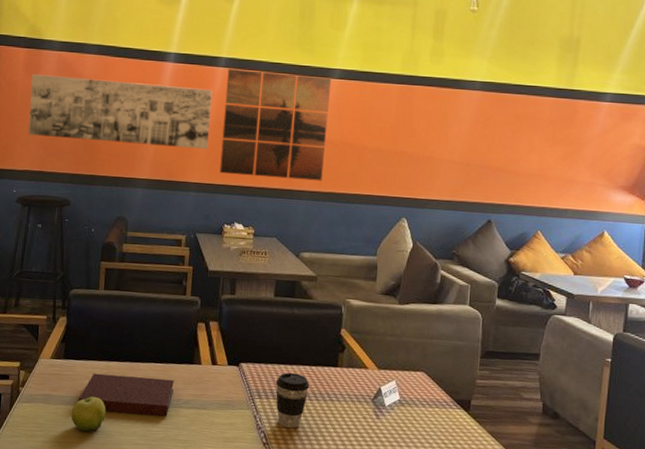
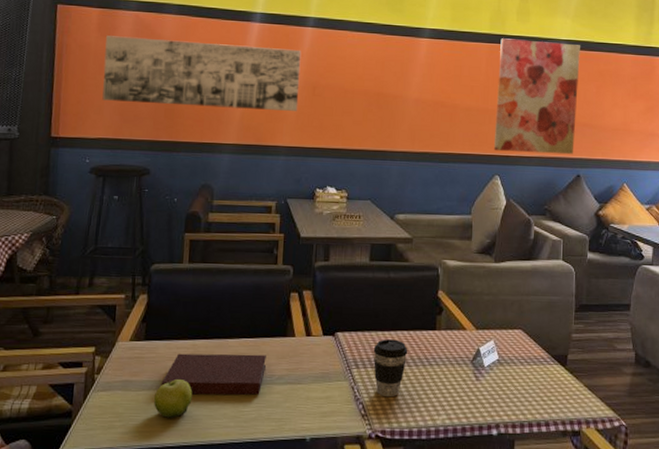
wall art: present [219,69,332,181] -> none [310,29,422,141]
wall art: none [401,79,496,200] -> present [493,38,580,155]

